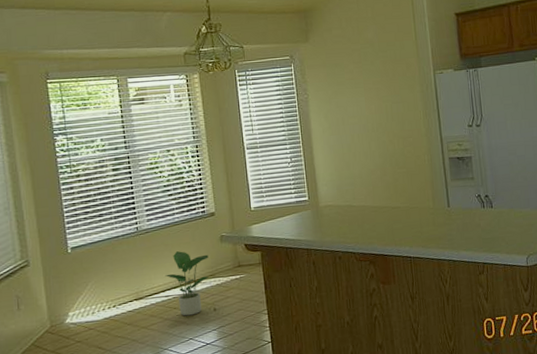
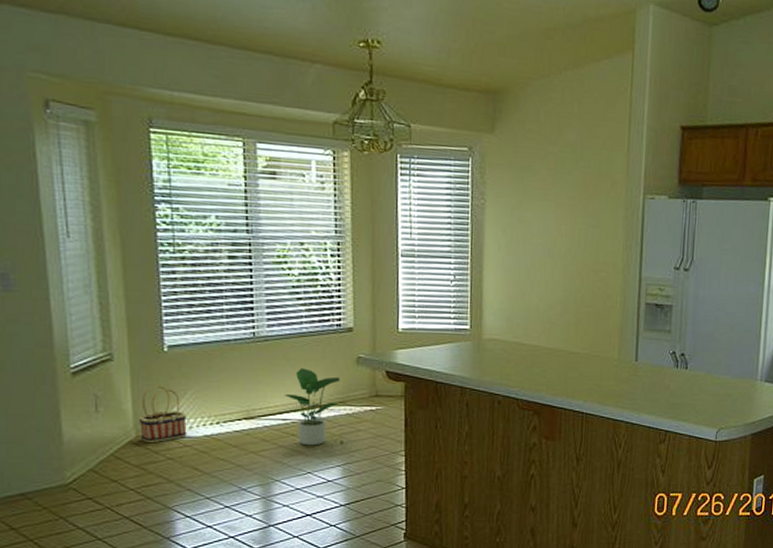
basket: none [51,281,91,331] -> present [138,385,187,444]

